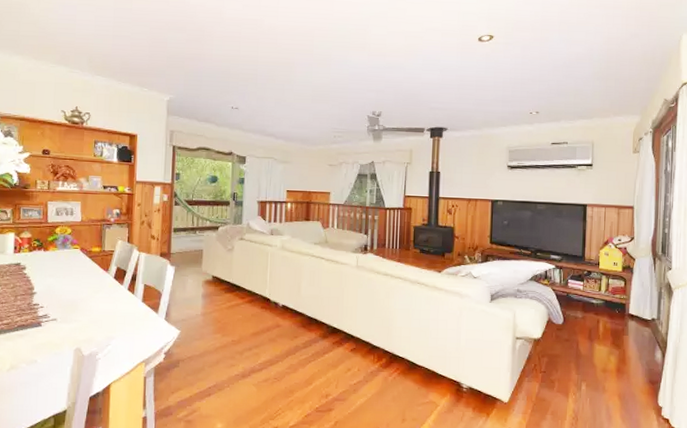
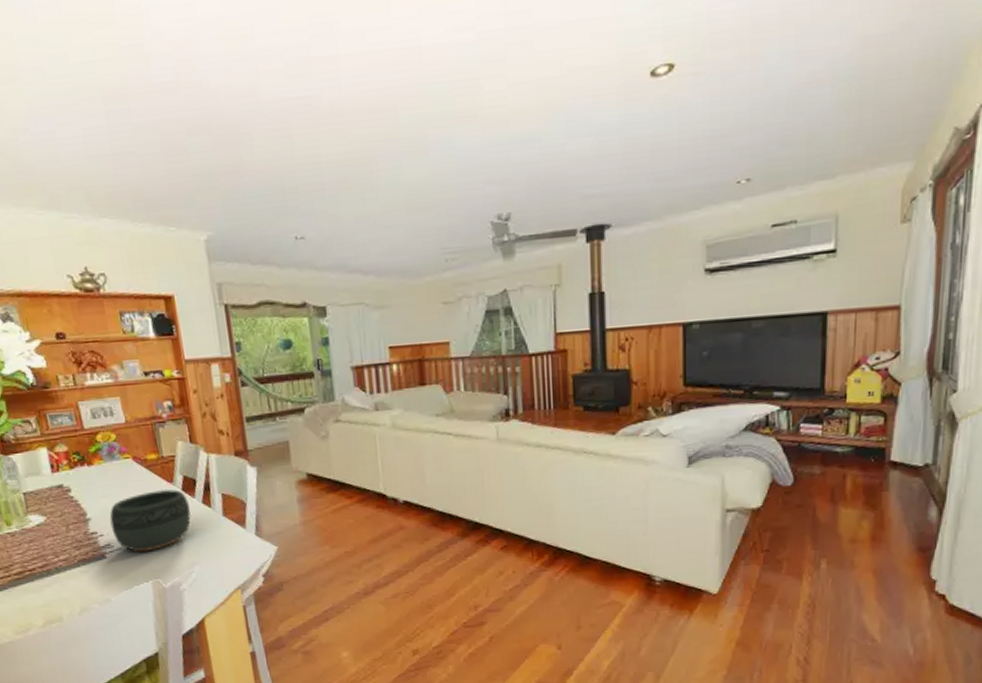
bowl: none [51,276,117,324] -> present [109,489,191,552]

